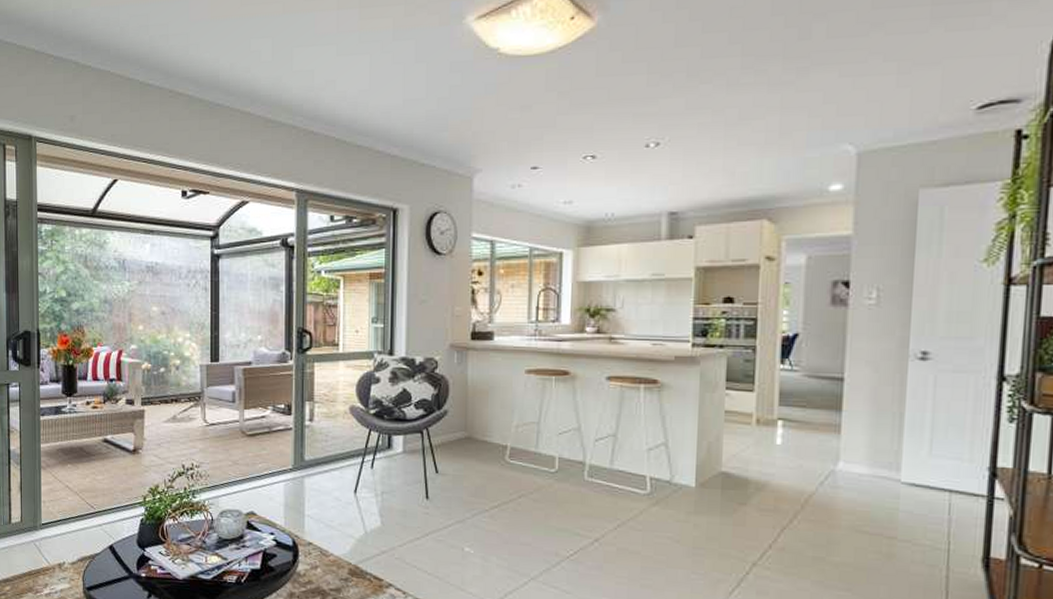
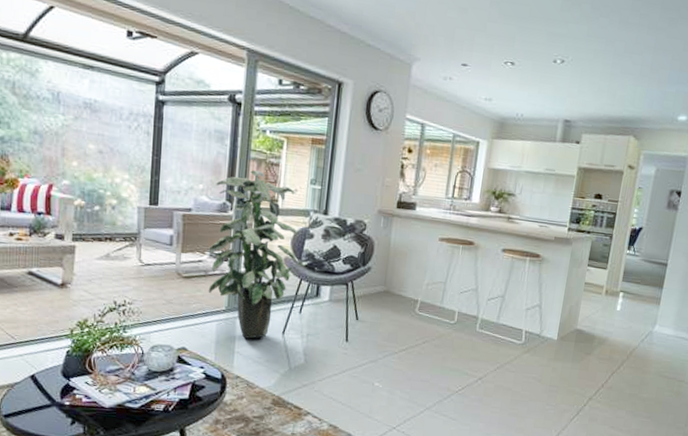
indoor plant: none [271,314,363,500] -> present [208,170,298,339]

